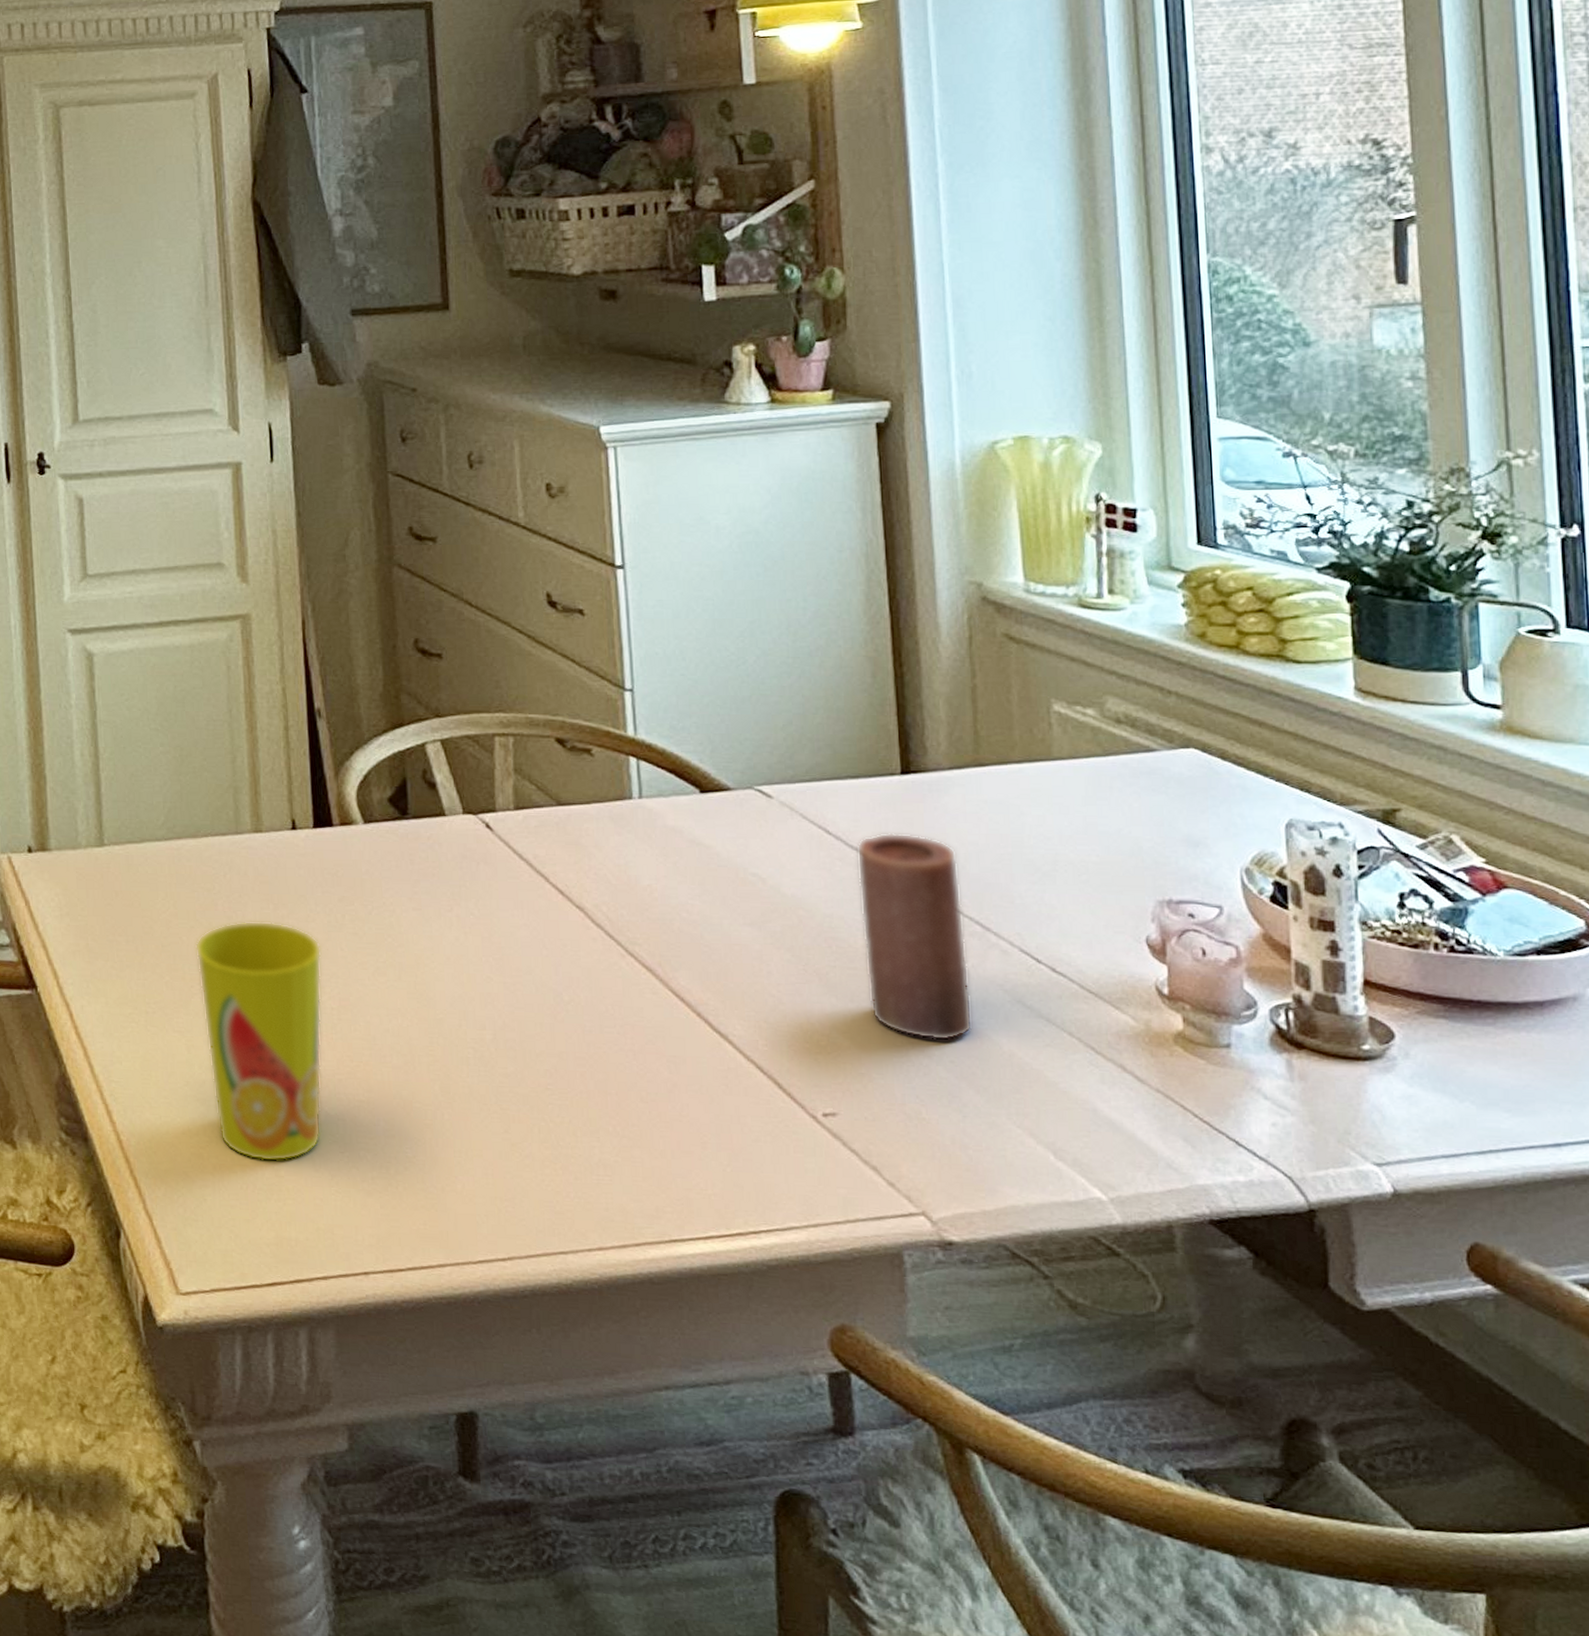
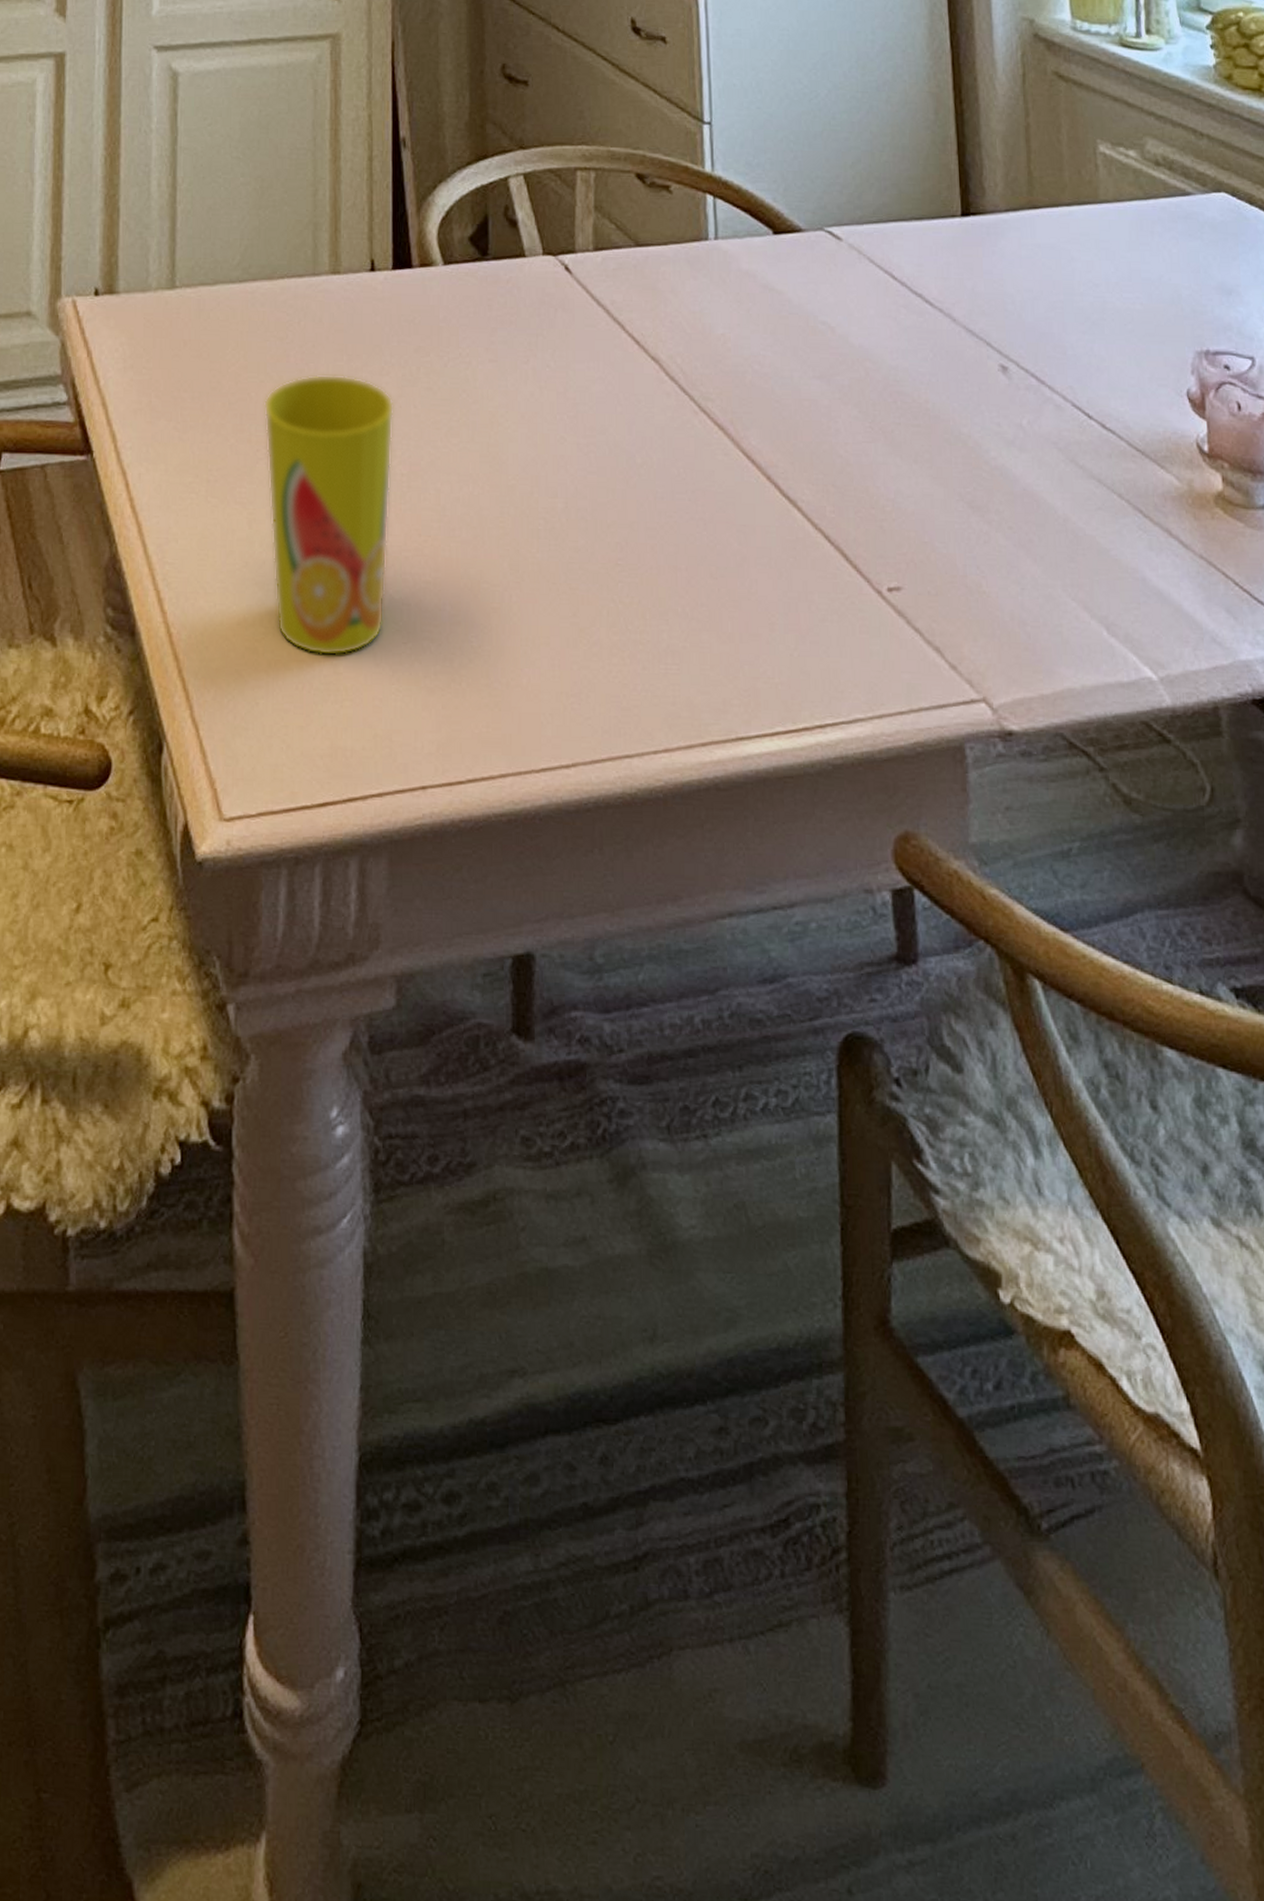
candle: present [856,833,973,1041] -> none [920,278,1030,505]

